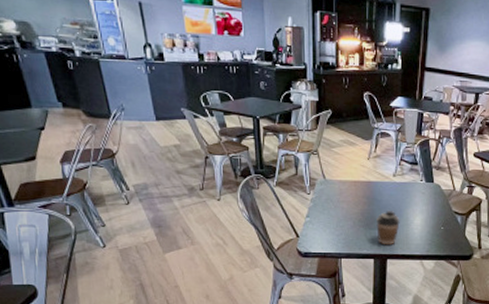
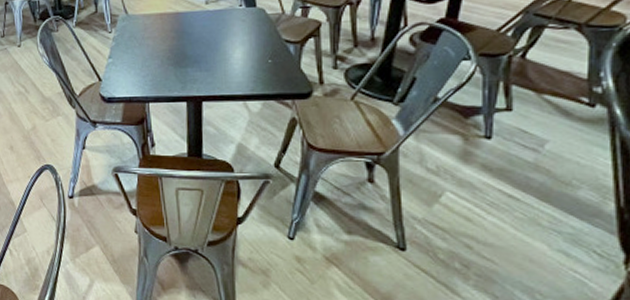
coffee cup: present [376,211,400,246] -> none [188,44,216,86]

